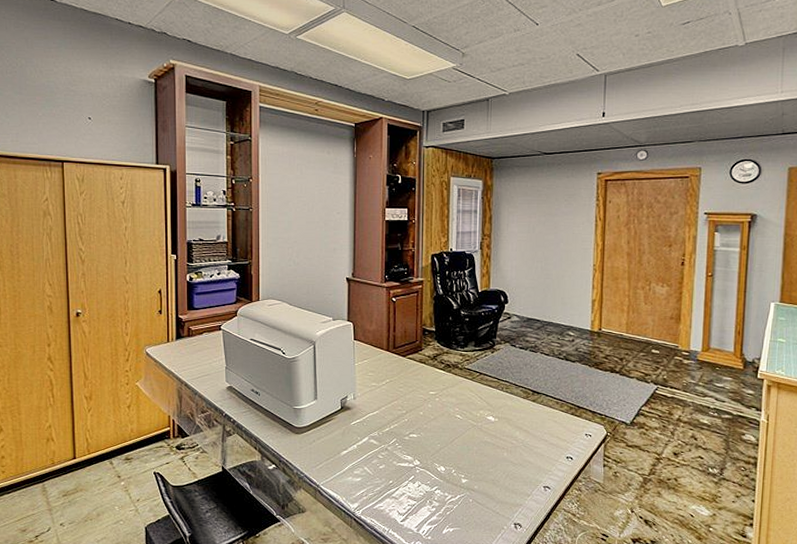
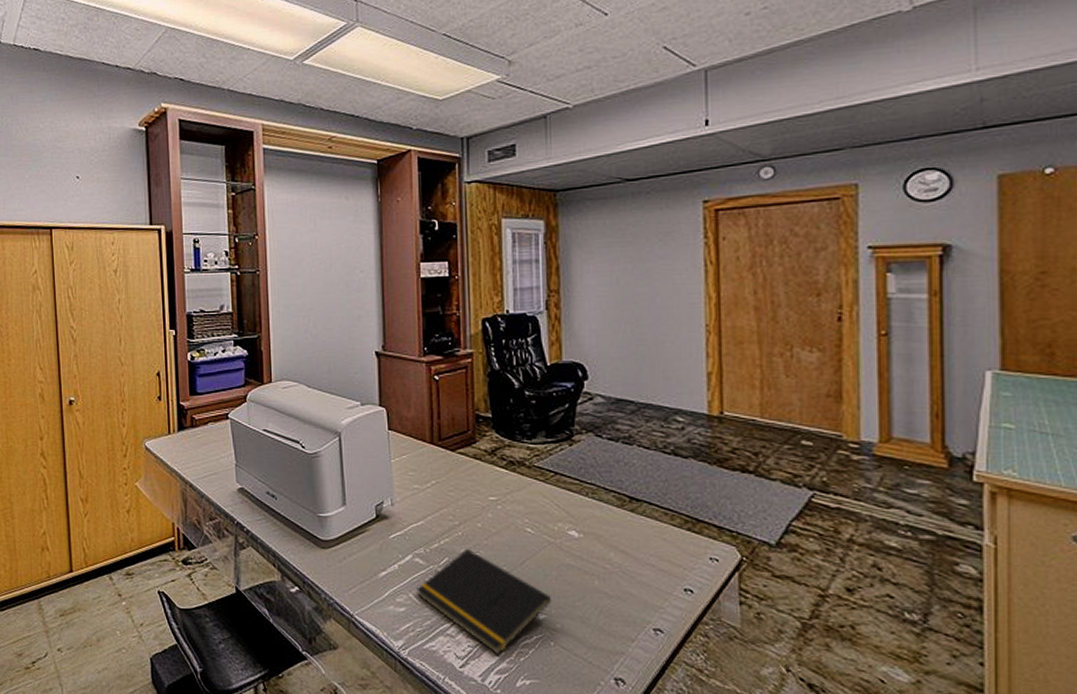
notepad: none [370,431,472,511] -> present [416,548,551,655]

